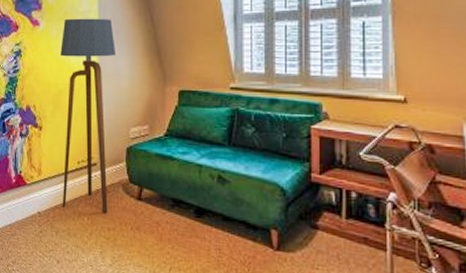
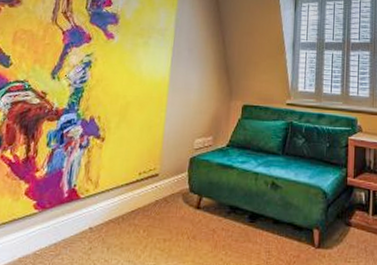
floor lamp: present [60,18,115,215] -> none [117,34,188,225]

